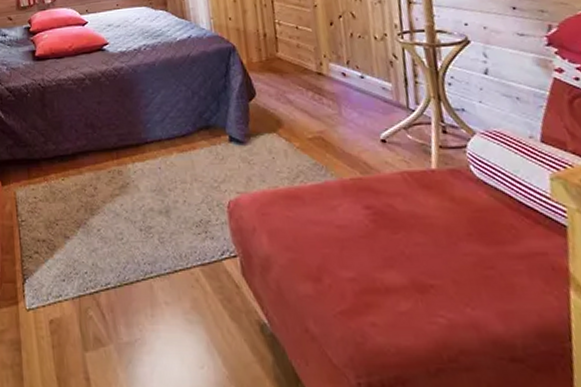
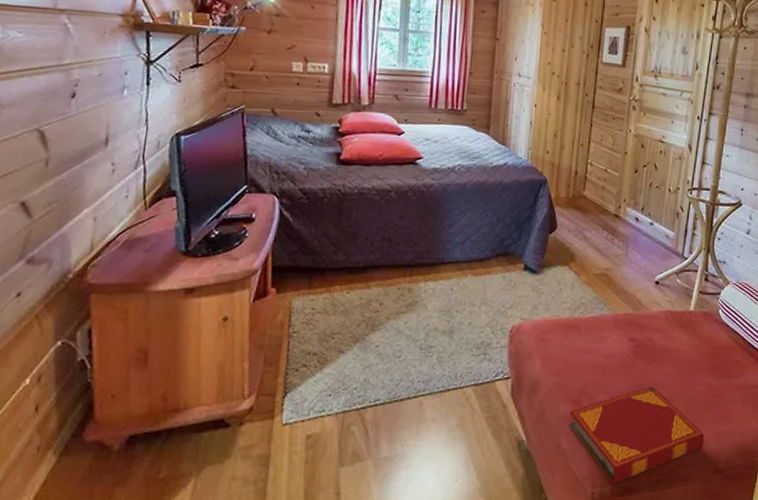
hardback book: none [312,259,488,375] -> present [568,386,705,485]

